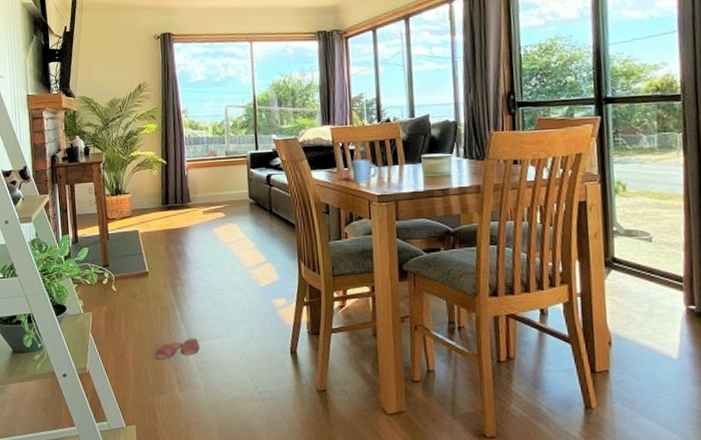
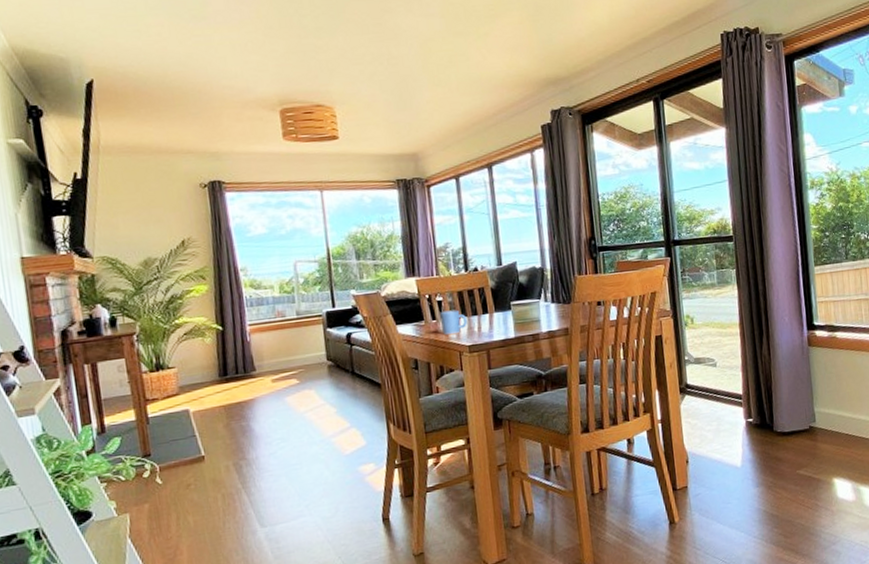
slippers: present [155,338,200,360] -> none [218,523,275,555]

